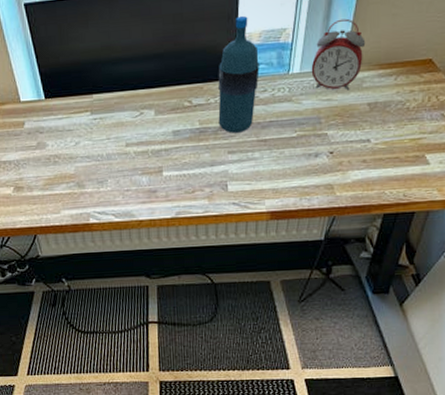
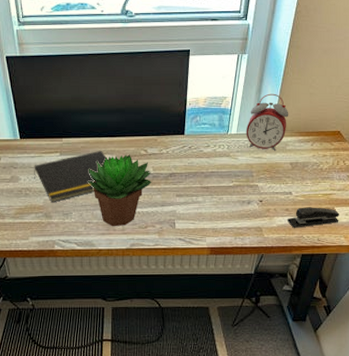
notepad: none [62,105,145,169] -> present [34,150,107,202]
succulent plant: none [123,107,198,194] -> present [88,154,152,227]
water bottle: present [218,15,259,133] -> none [169,83,204,180]
stapler: none [365,155,431,183] -> present [288,207,339,228]

